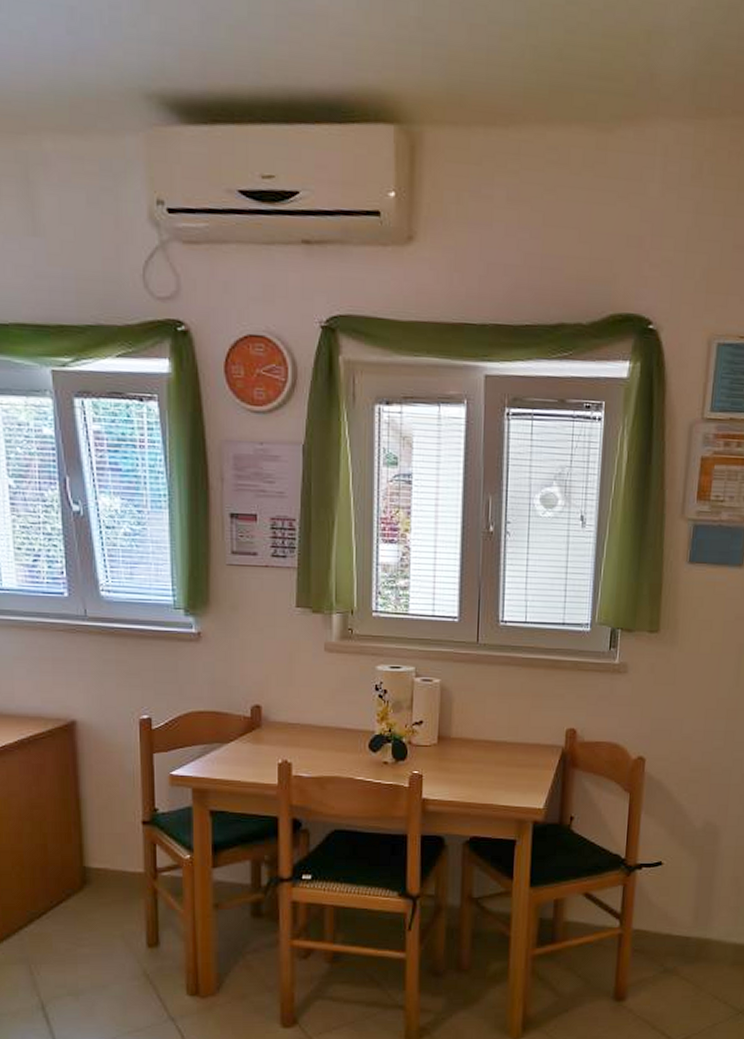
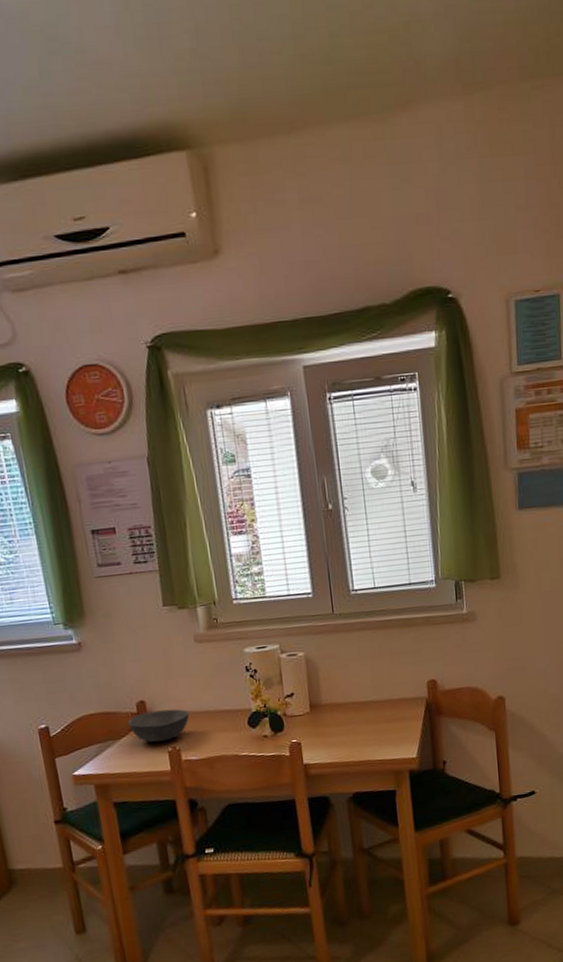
bowl: none [239,718,307,753] -> present [127,709,190,743]

